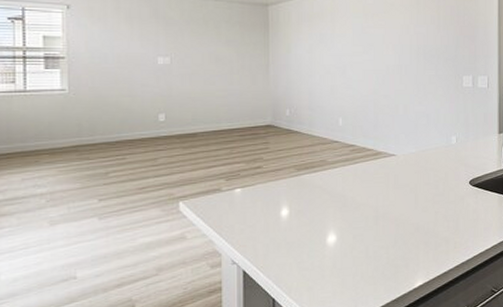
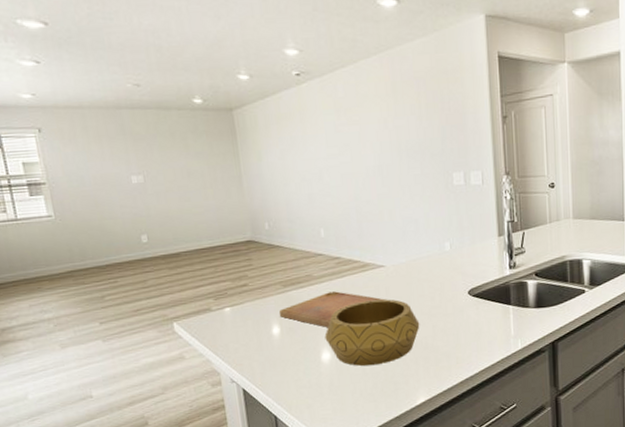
cutting board: none [291,176,394,211] -> present [279,291,386,327]
decorative bowl: none [332,186,424,249] -> present [325,299,420,366]

